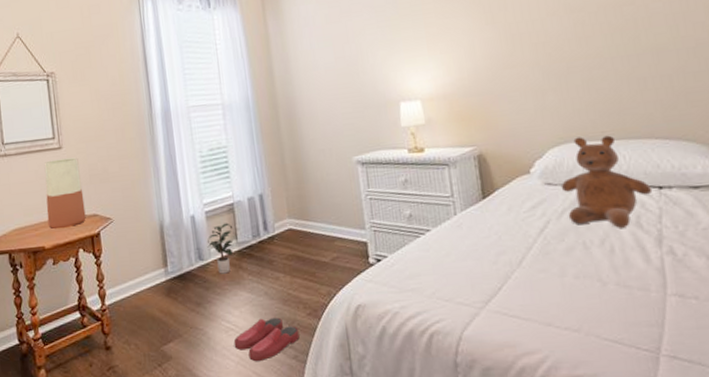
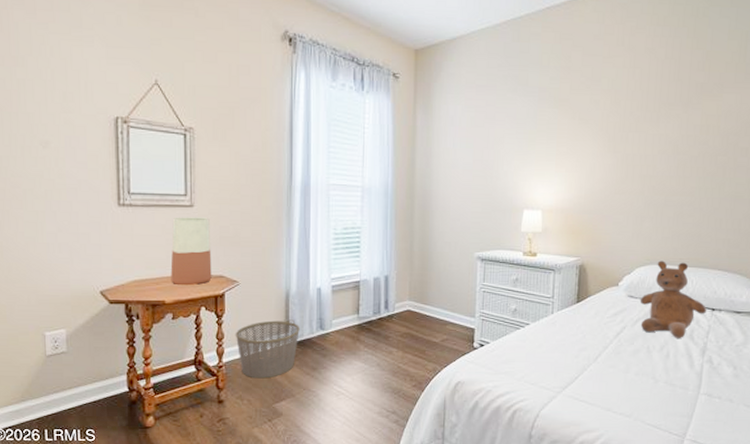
basket: none [114,252,179,320] -> present [235,319,300,379]
potted plant: present [207,223,233,274] -> none [329,298,355,344]
slippers: present [233,317,300,361] -> none [342,386,403,422]

